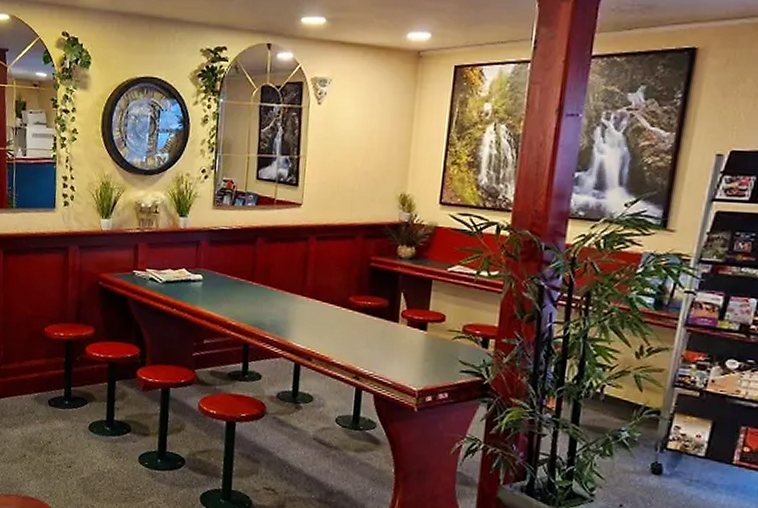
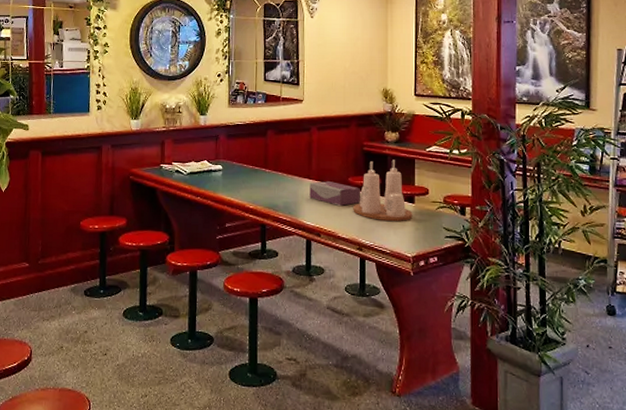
tissue box: none [302,299,364,329] -> present [309,181,361,206]
condiment set: none [352,279,424,350] -> present [353,160,413,221]

